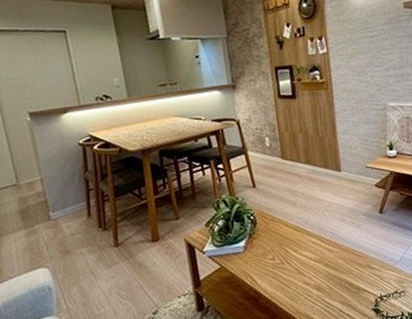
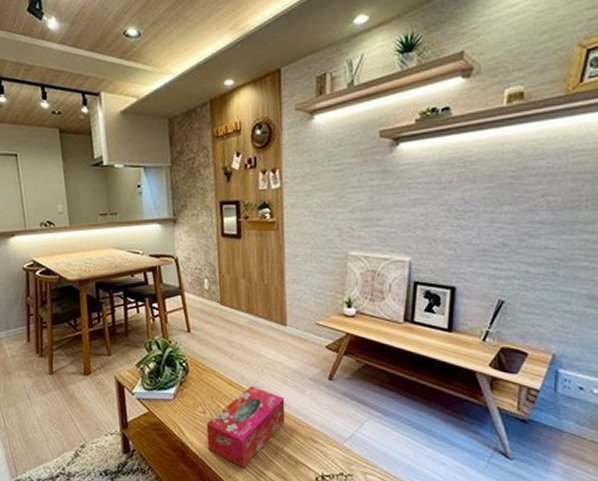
tissue box: none [276,227,346,304] -> present [206,385,286,469]

